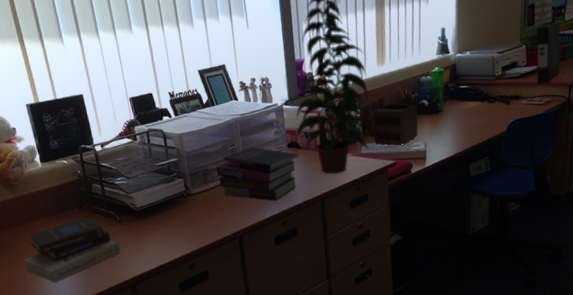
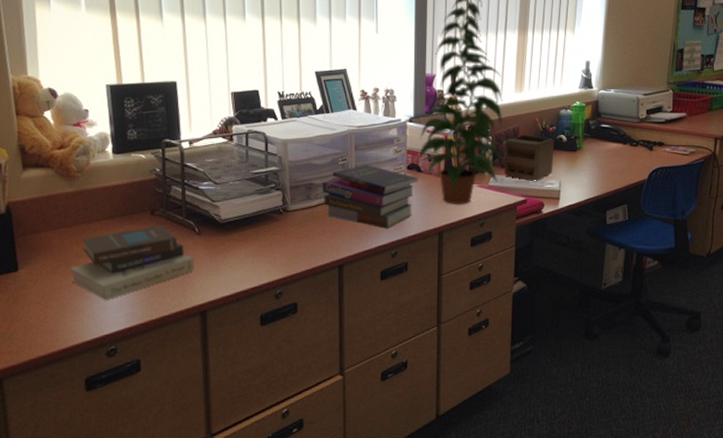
binder: present [536,21,561,84] -> none [682,70,709,132]

